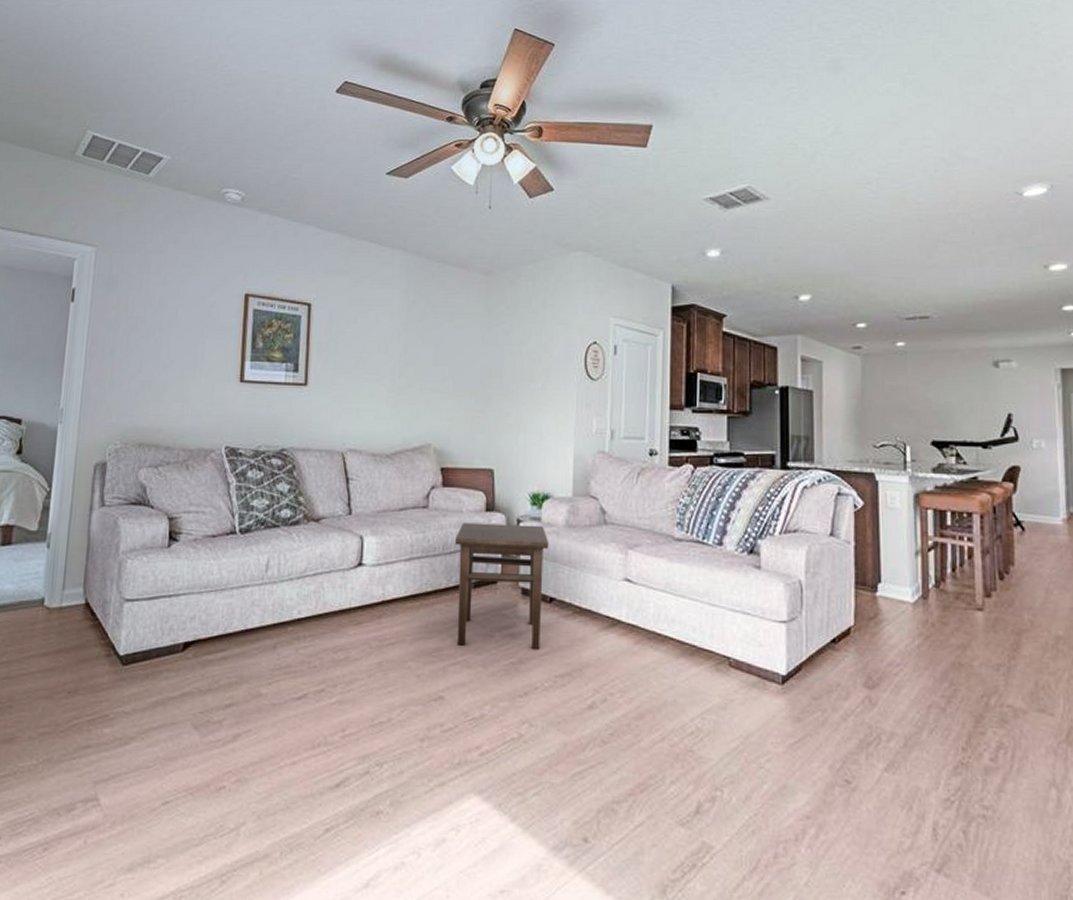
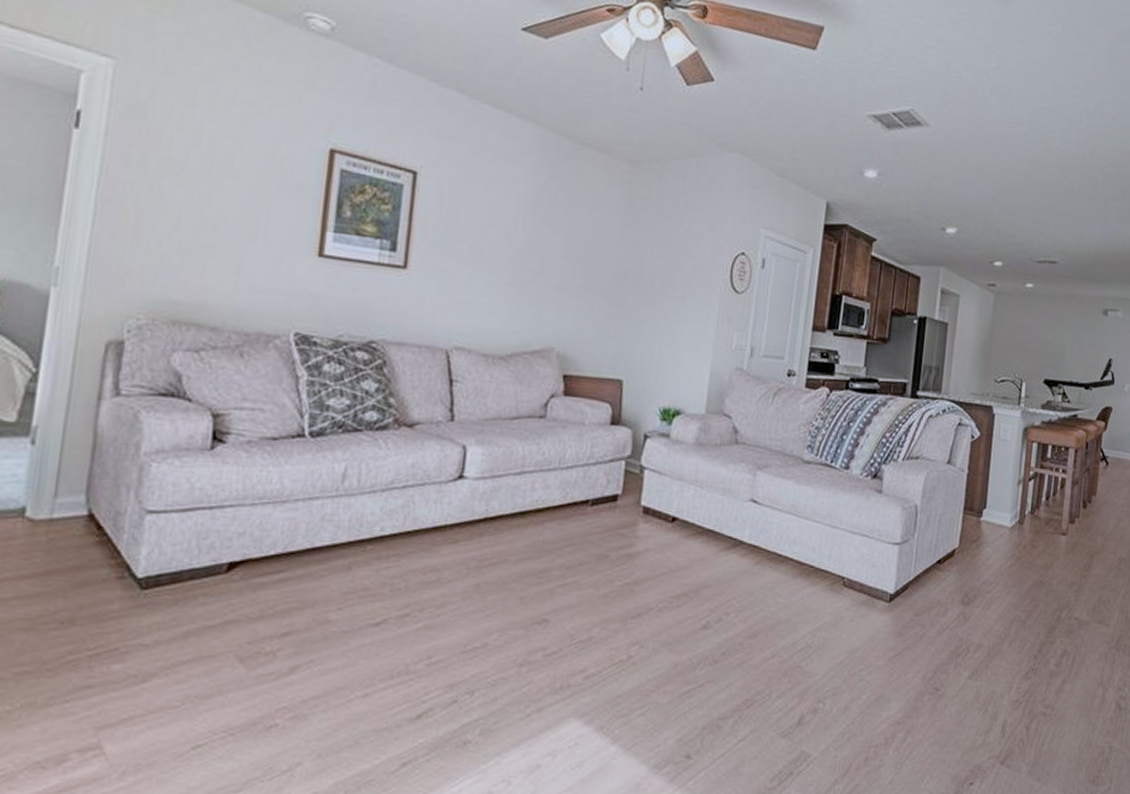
side table: present [454,522,549,649] -> none [567,435,677,570]

